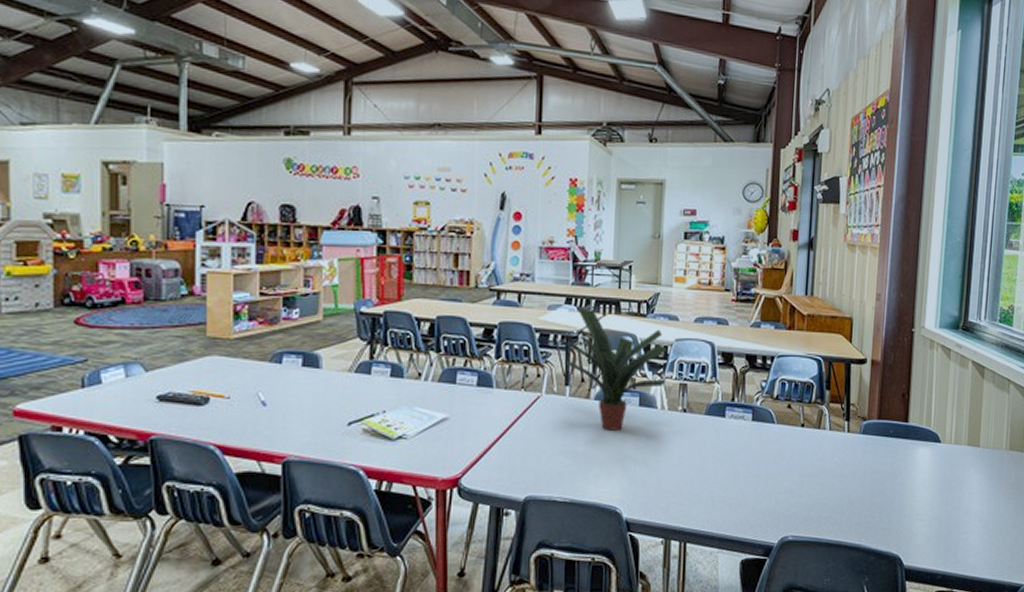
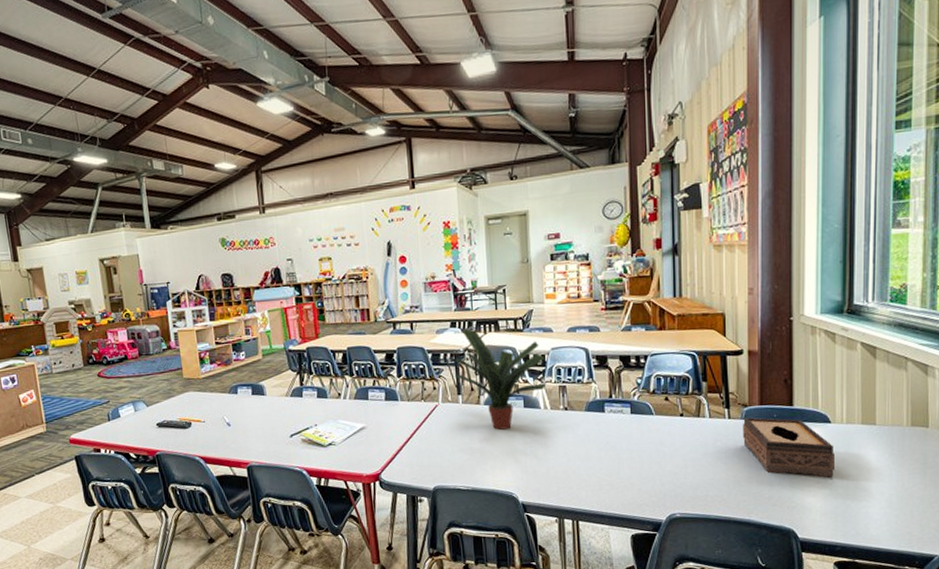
tissue box: none [860,431,942,501] -> present [743,417,835,478]

